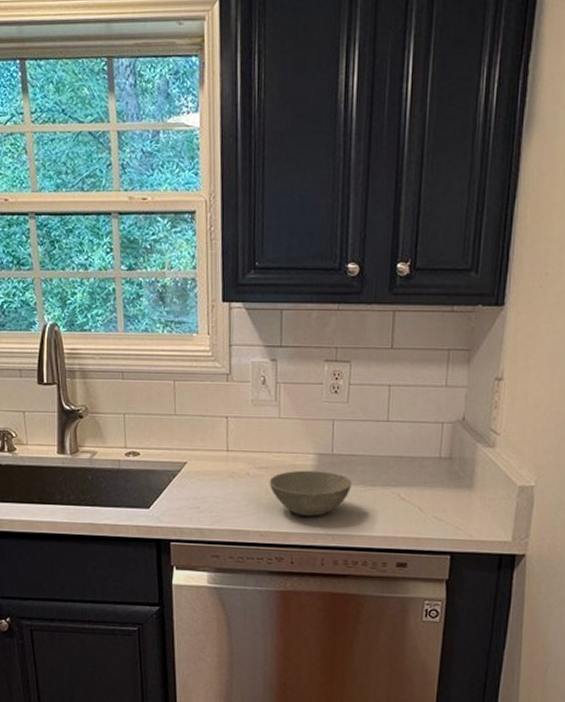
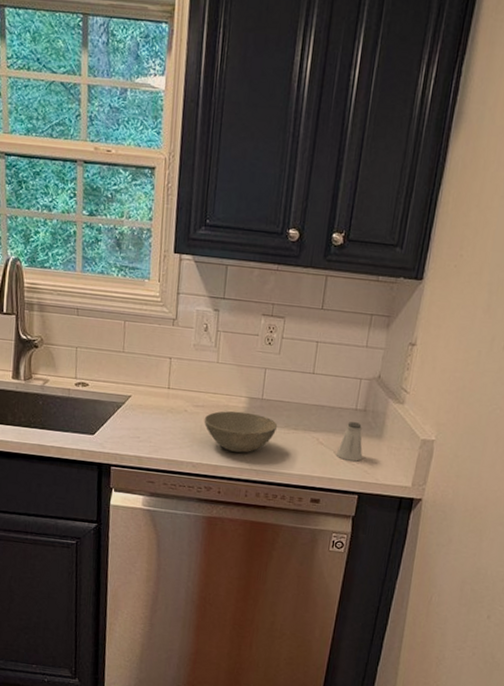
saltshaker: none [422,472,452,517] -> present [337,422,363,462]

